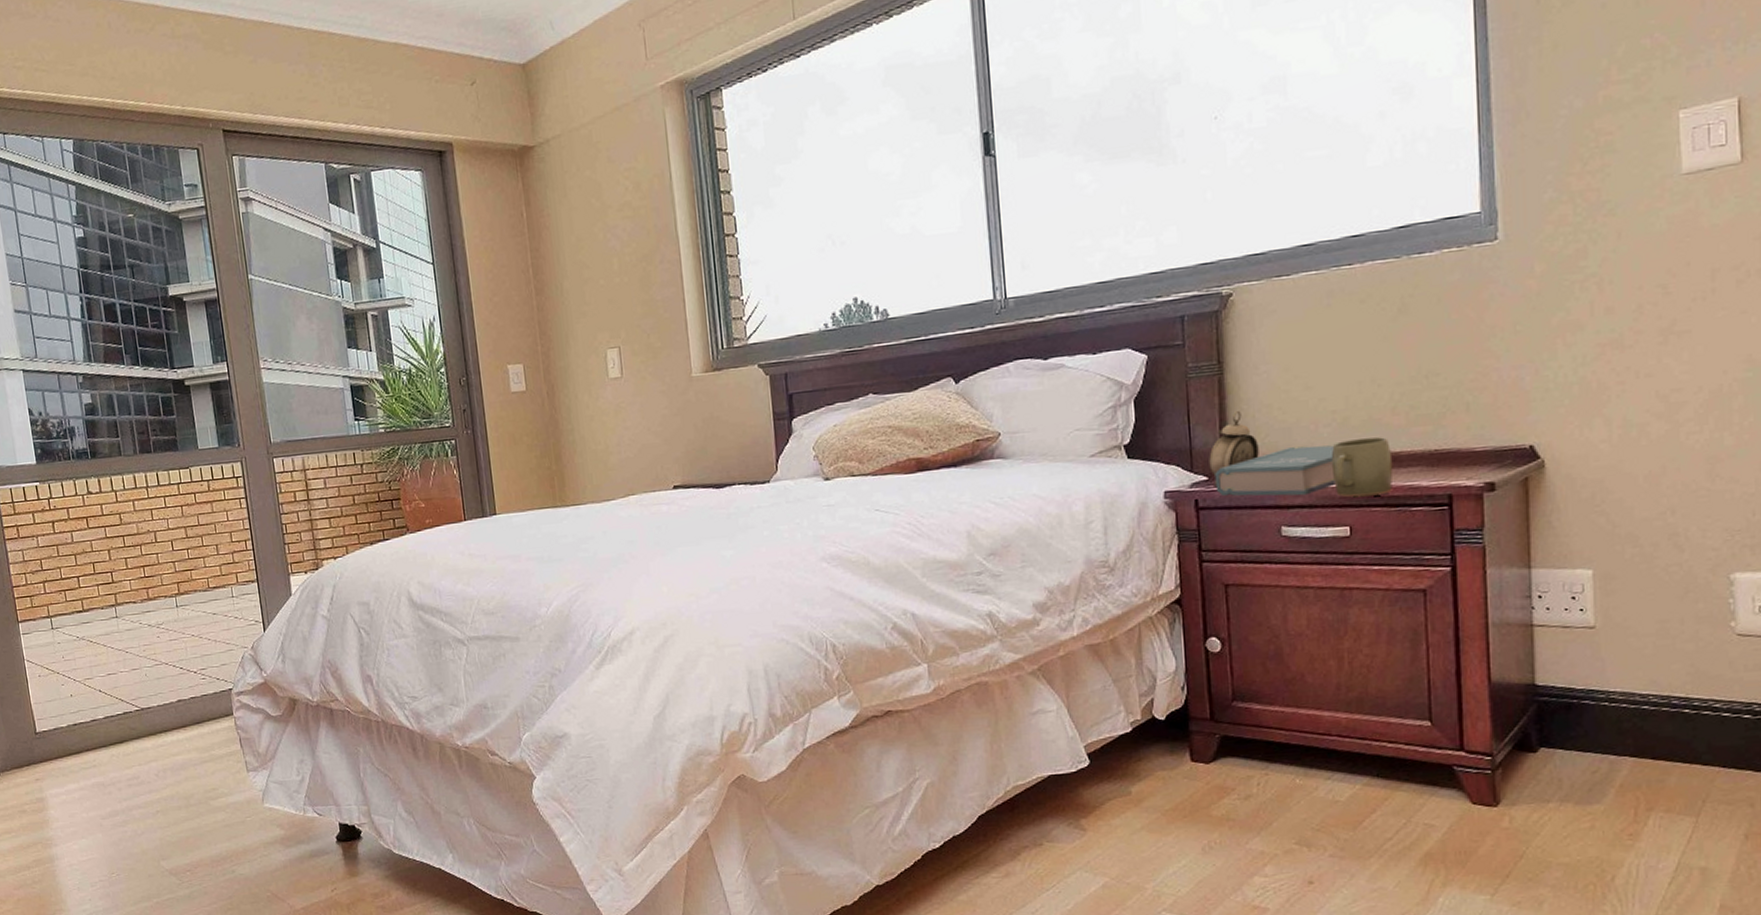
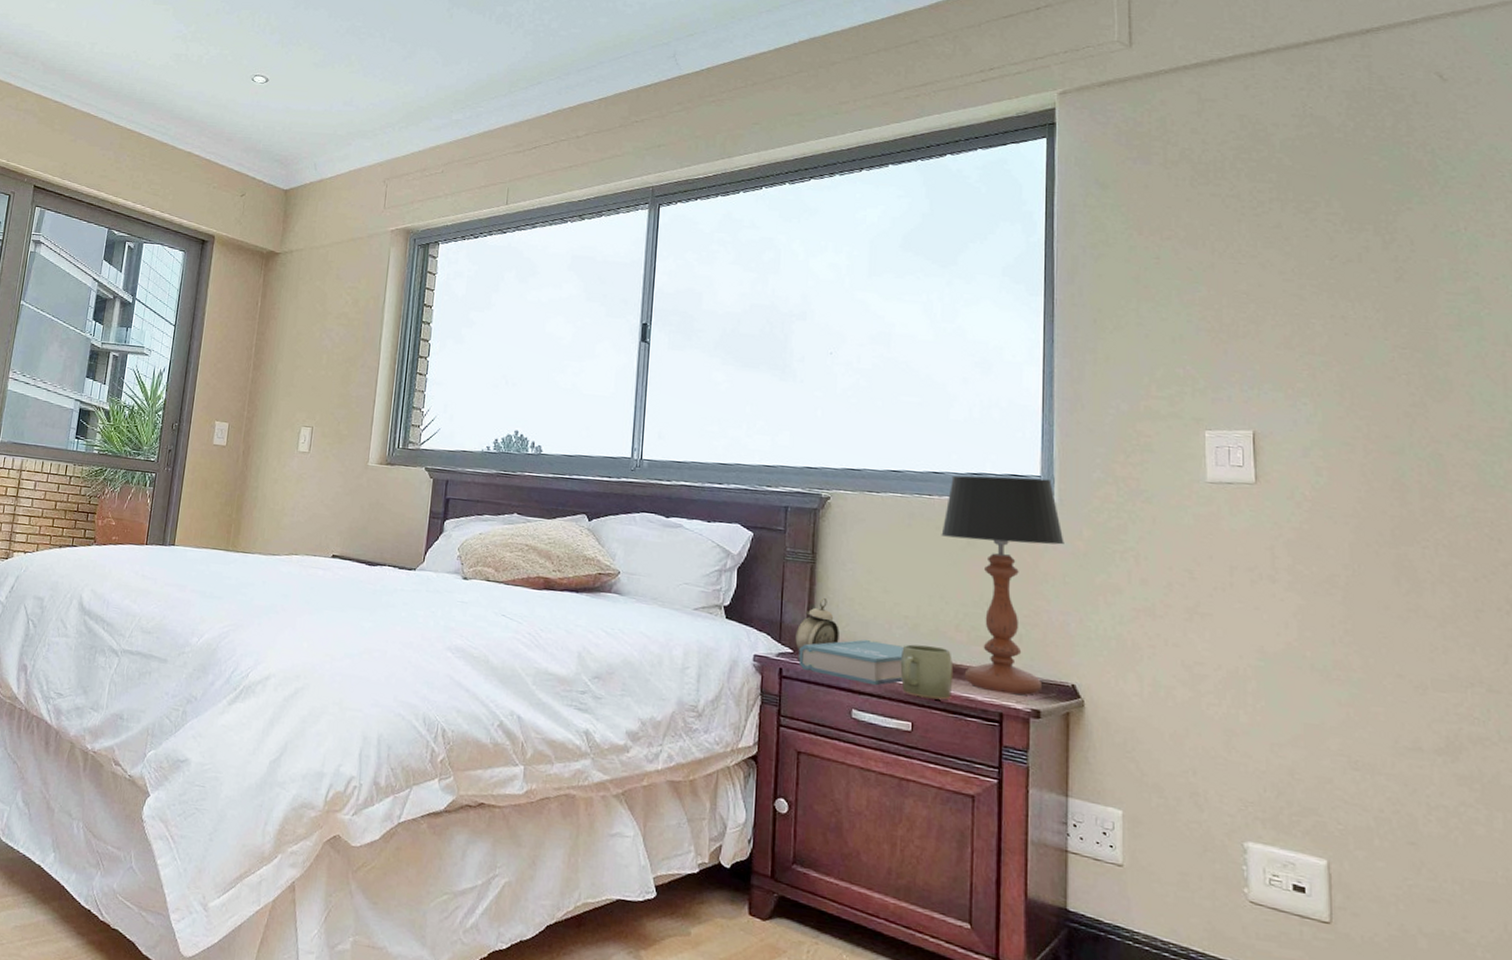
table lamp: none [1367,214,1513,474] -> present [941,475,1064,695]

